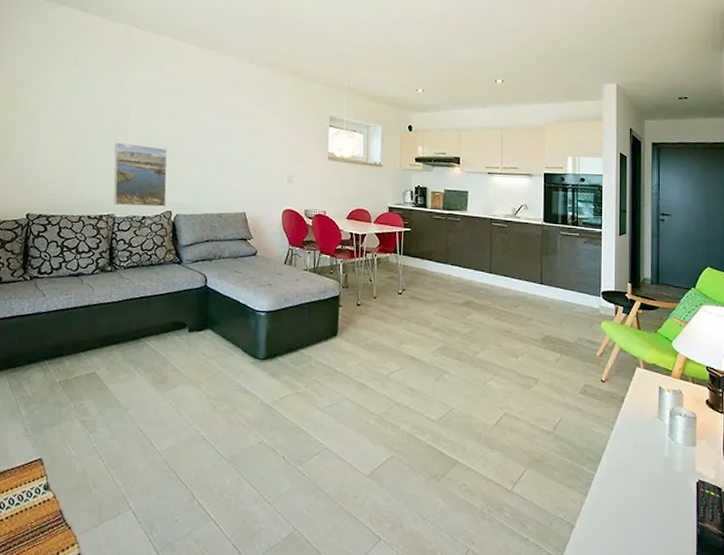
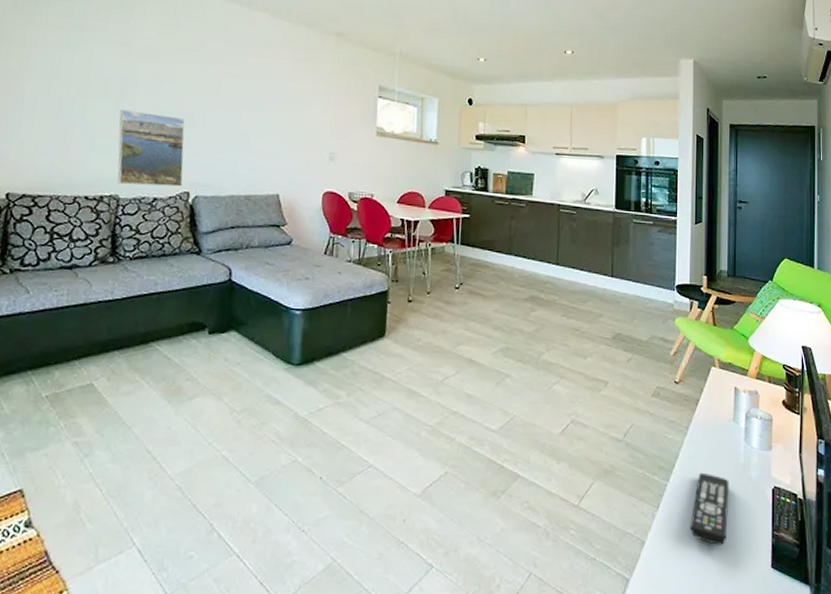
remote control: none [617,464,655,532] -> present [690,472,729,545]

